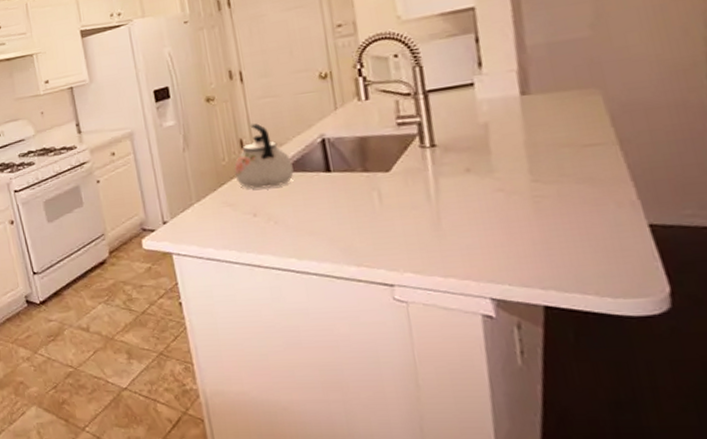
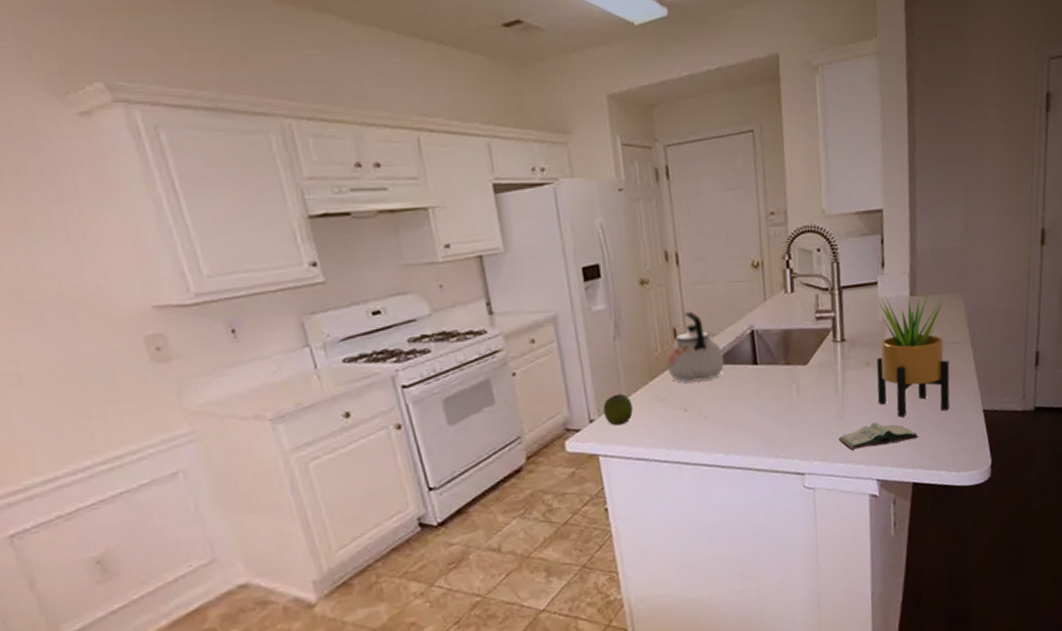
apple: none [175,198,203,228] -> present [603,393,633,426]
book: none [434,234,549,263] -> present [838,422,919,450]
potted plant: none [476,88,593,230] -> present [876,291,950,418]

